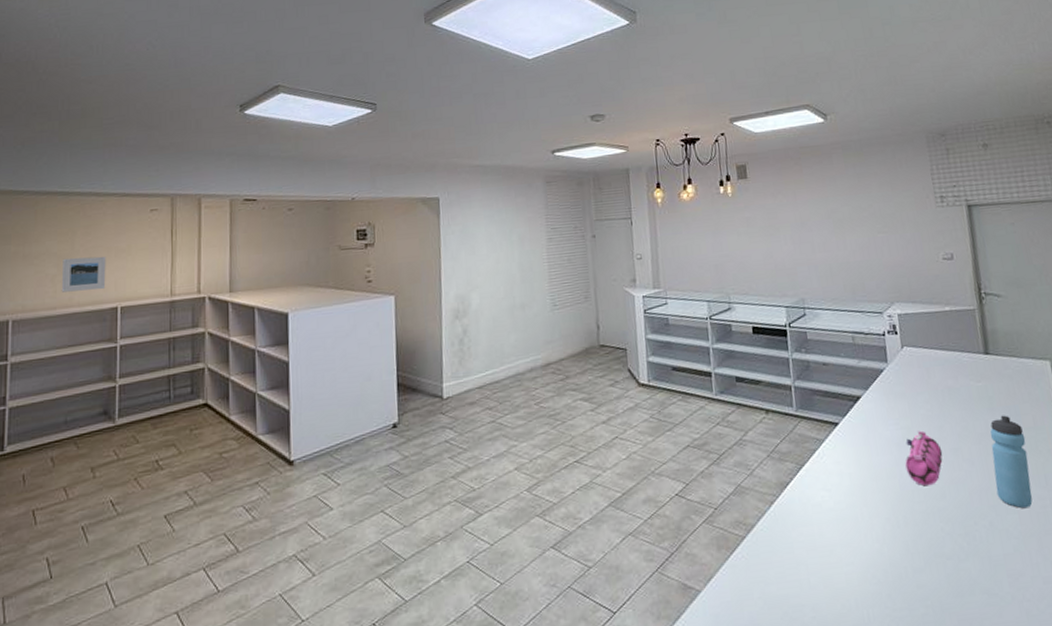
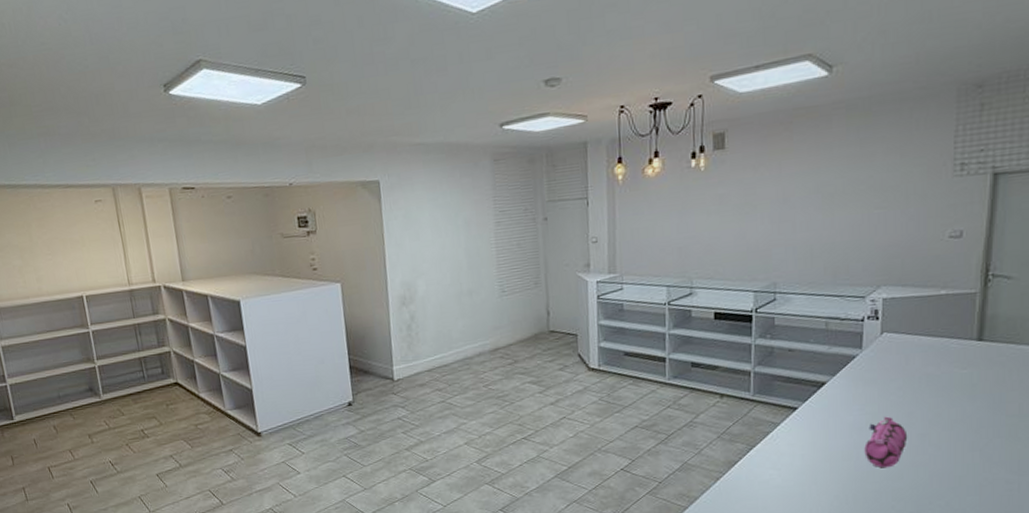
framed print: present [61,256,106,293] -> none [25,247,69,283]
water bottle: present [990,415,1033,509] -> none [960,402,1005,491]

